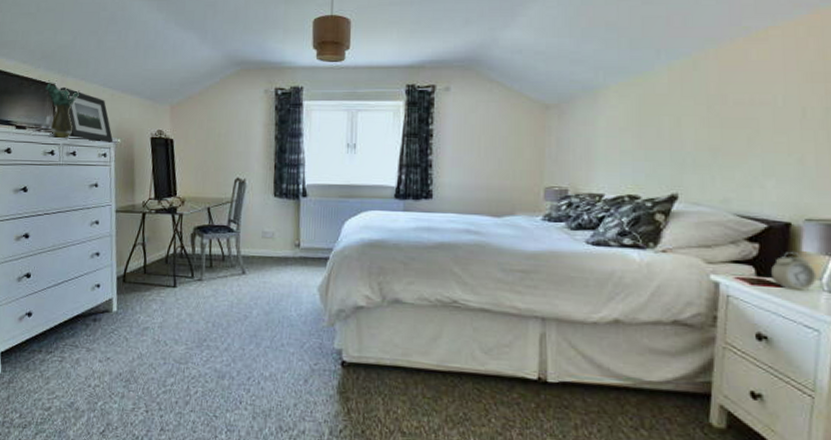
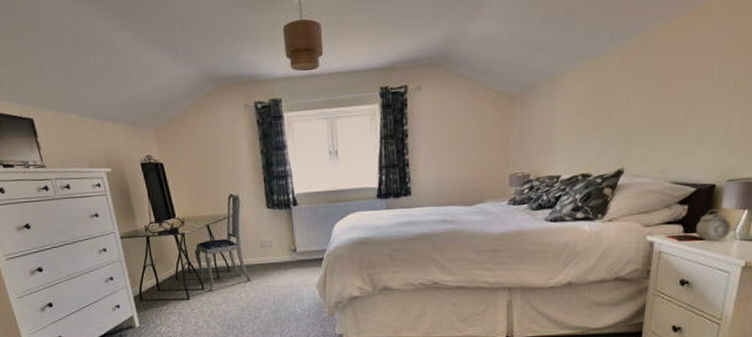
vase: present [45,80,80,139] -> none [23,115,62,174]
picture frame: present [60,86,114,143] -> none [39,120,105,173]

